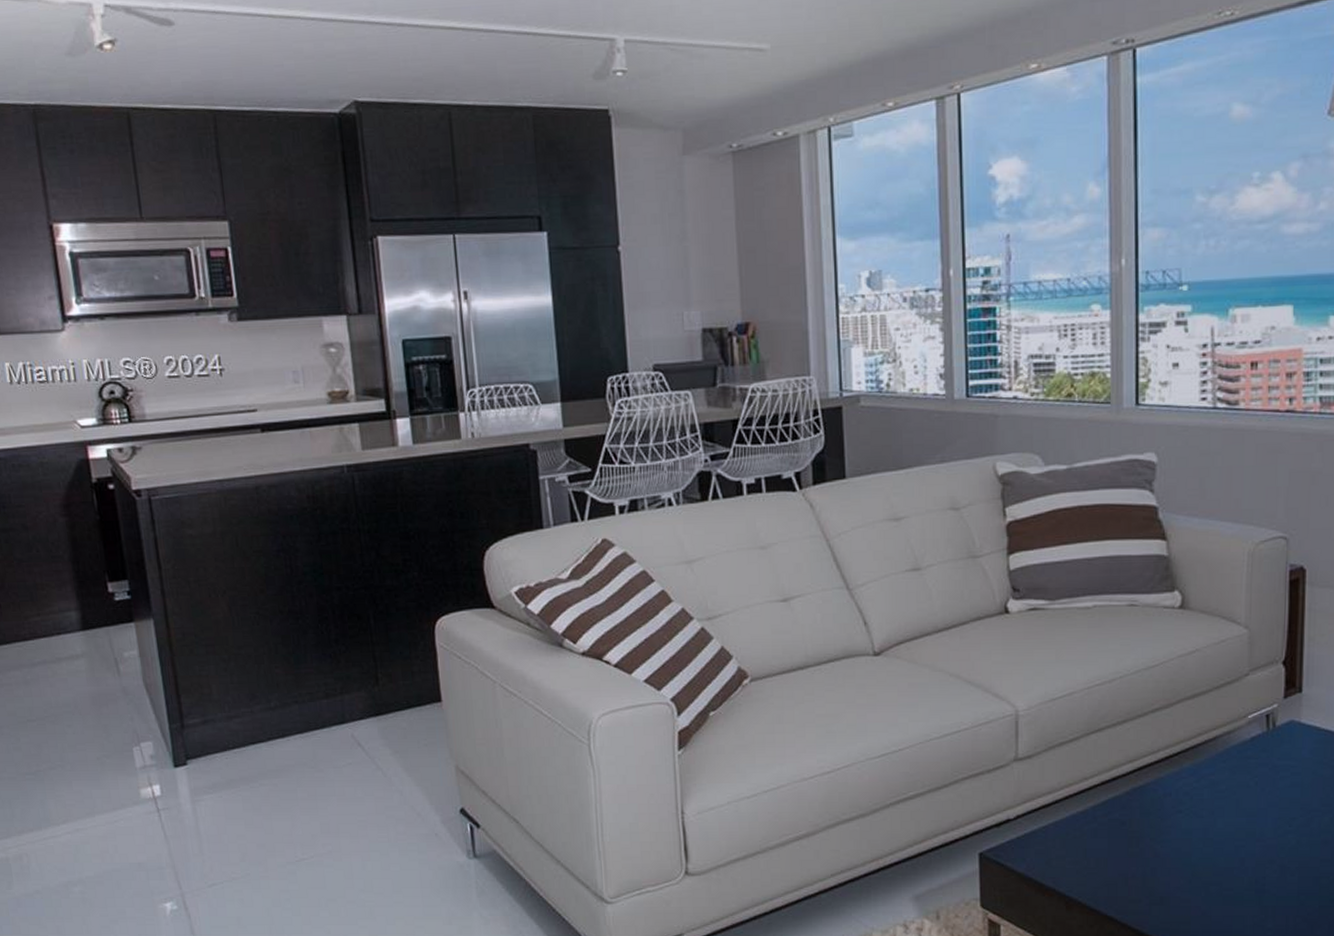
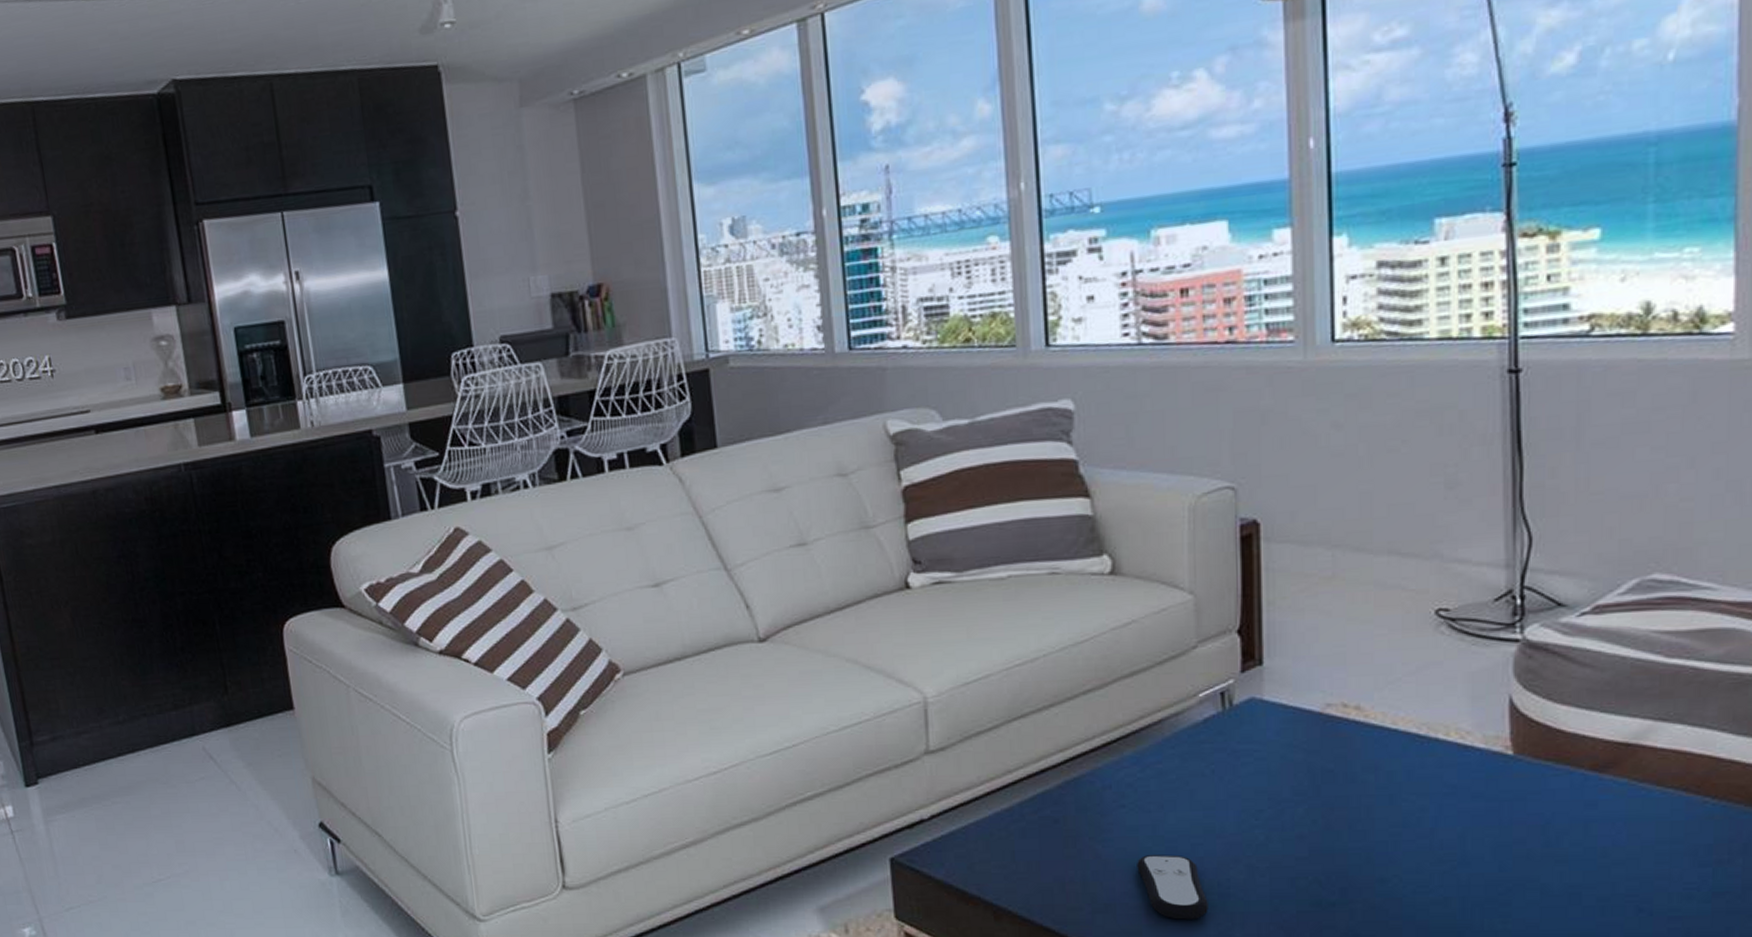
remote control: none [1189,855,1247,912] -> present [1137,854,1208,920]

